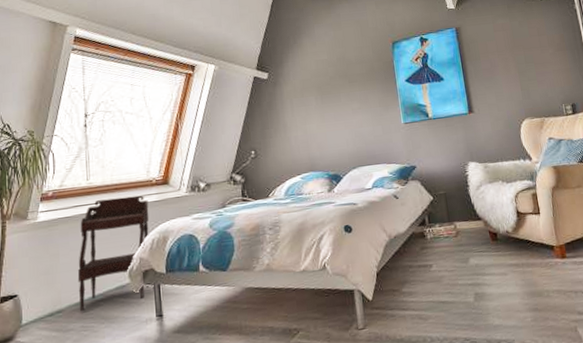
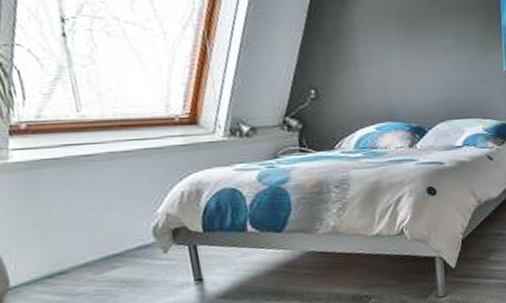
side table: present [77,195,150,311] -> none [75,136,183,273]

